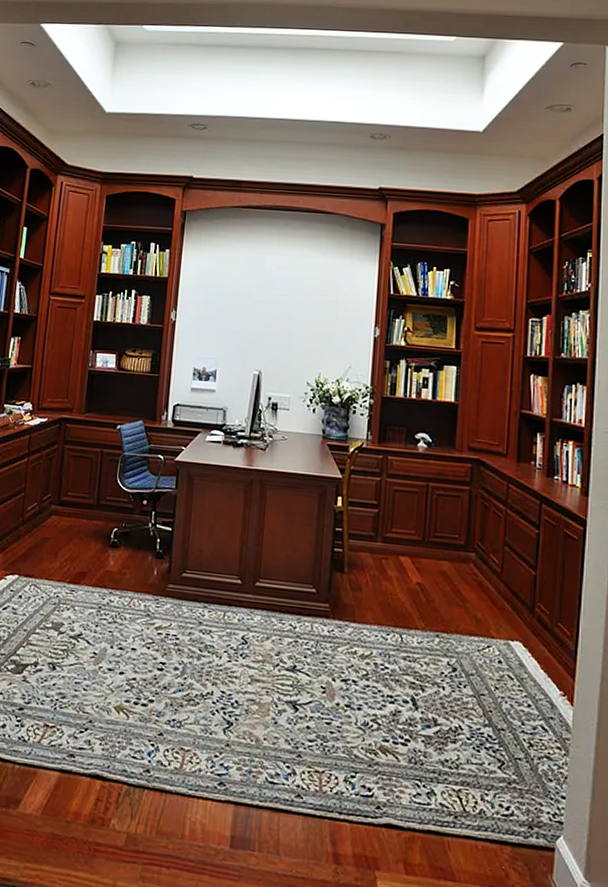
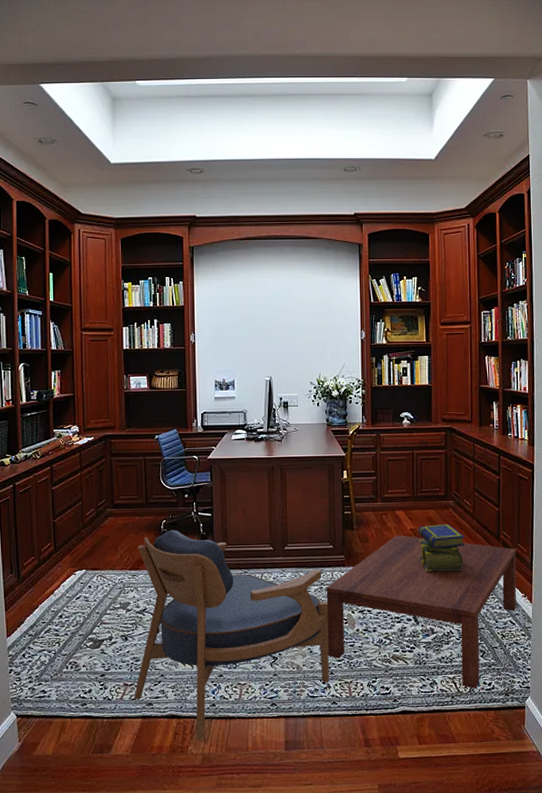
armchair: none [54,540,302,816] -> present [134,529,329,741]
coffee table: none [296,587,557,811] -> present [326,535,517,689]
stack of books: none [426,580,488,648] -> present [419,523,465,572]

